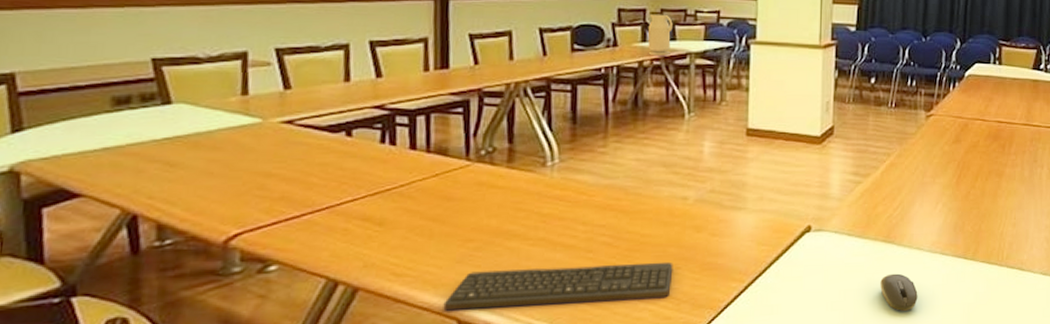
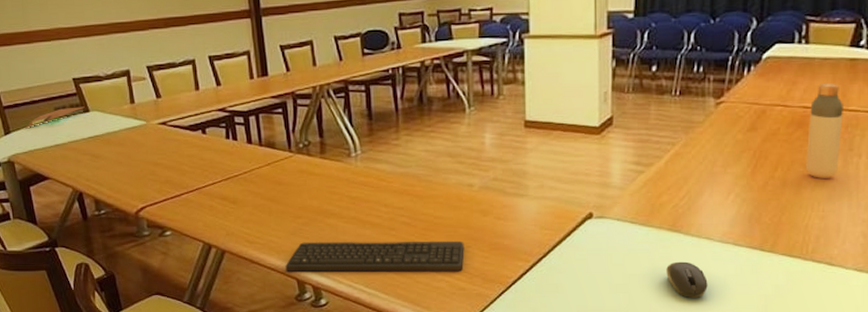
papers: none [51,96,165,123] -> present [24,106,85,128]
water jug: present [647,14,673,56] -> none [426,15,449,55]
bottle: none [1000,100,1029,188] -> present [805,83,843,178]

